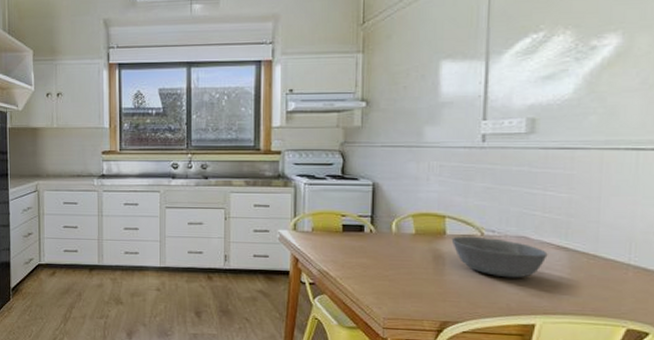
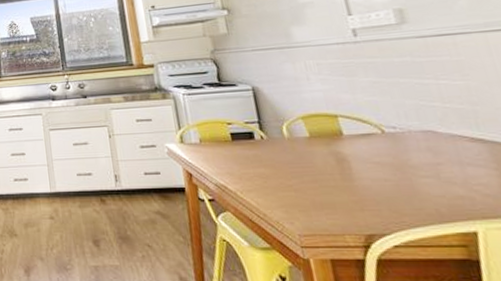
bowl: present [451,236,548,278] -> none [350,134,464,179]

